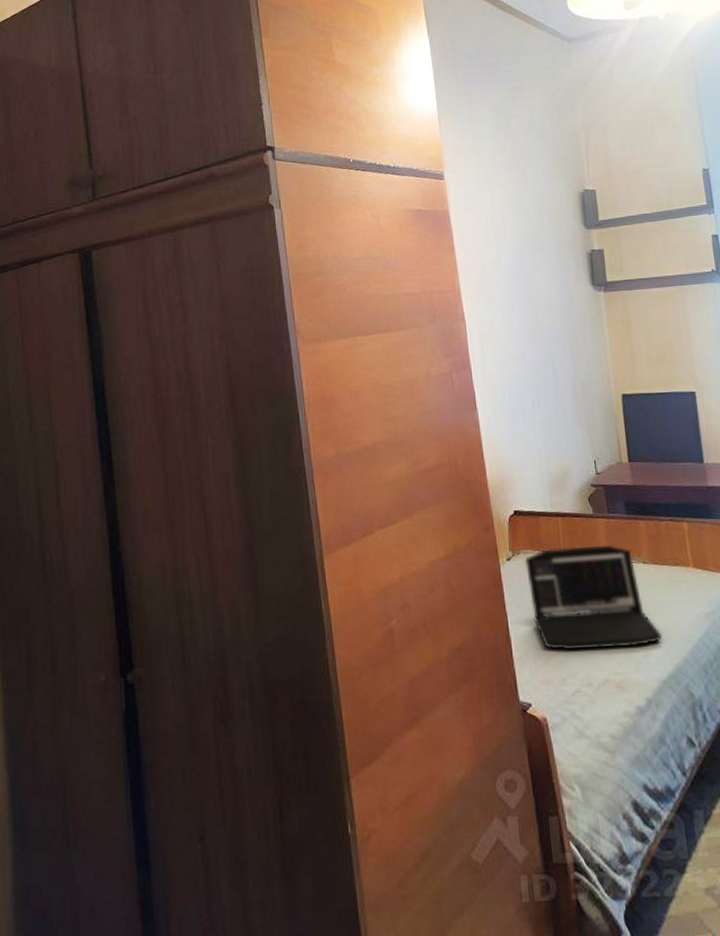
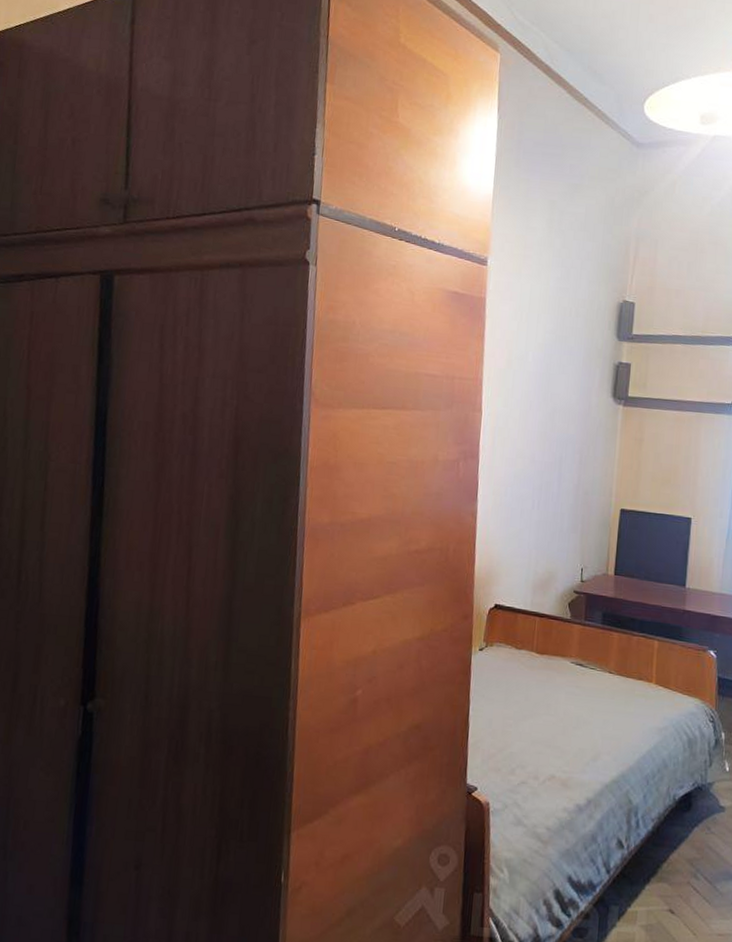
laptop: present [524,544,662,650] -> none [494,645,613,750]

